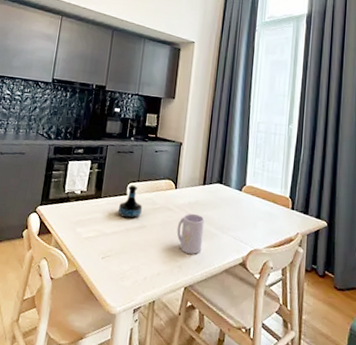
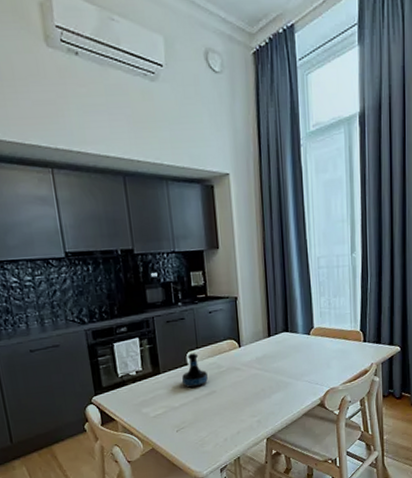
mug: present [176,213,205,254] -> none [248,367,278,408]

